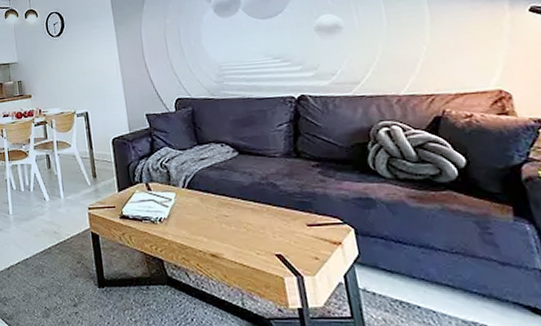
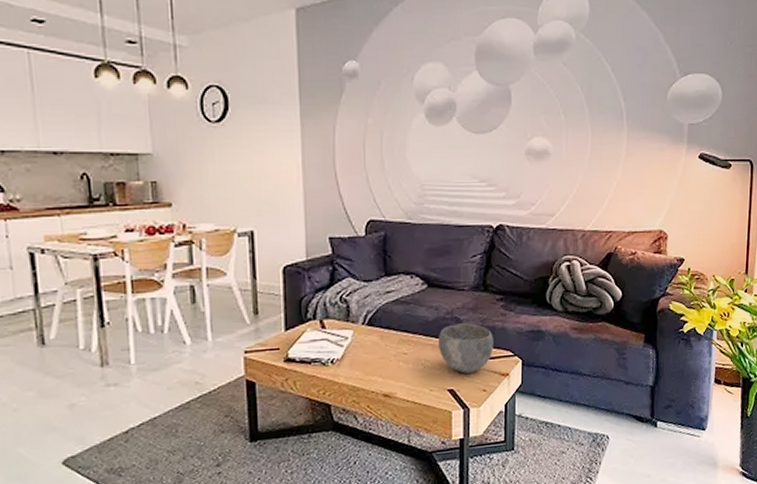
bowl: none [257,188,319,239] -> present [437,323,494,373]

